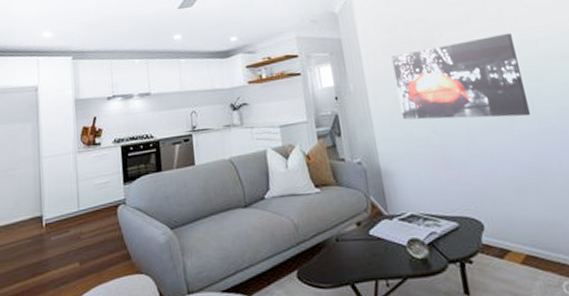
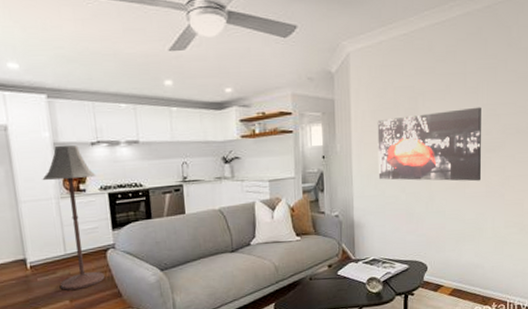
floor lamp: none [63,101,114,251] -> present [42,145,104,290]

